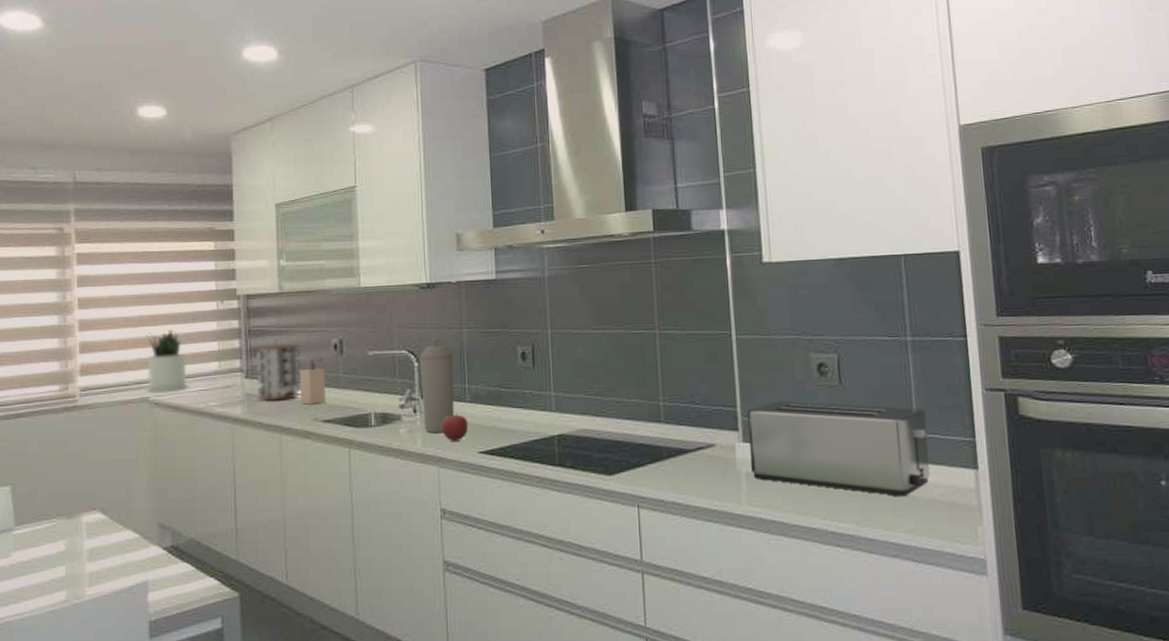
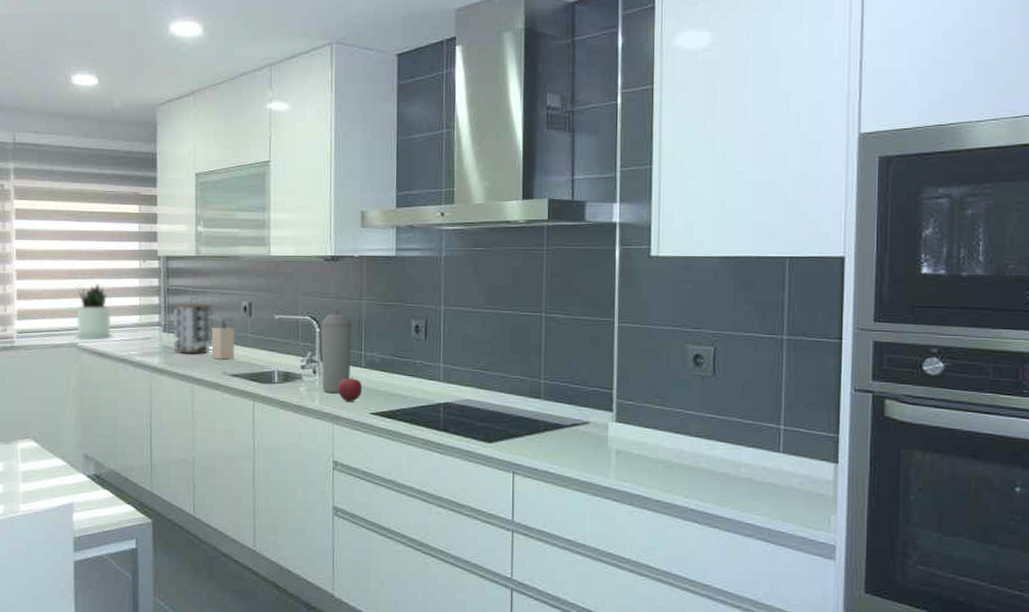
toaster: present [747,400,931,496] -> none [622,386,793,482]

